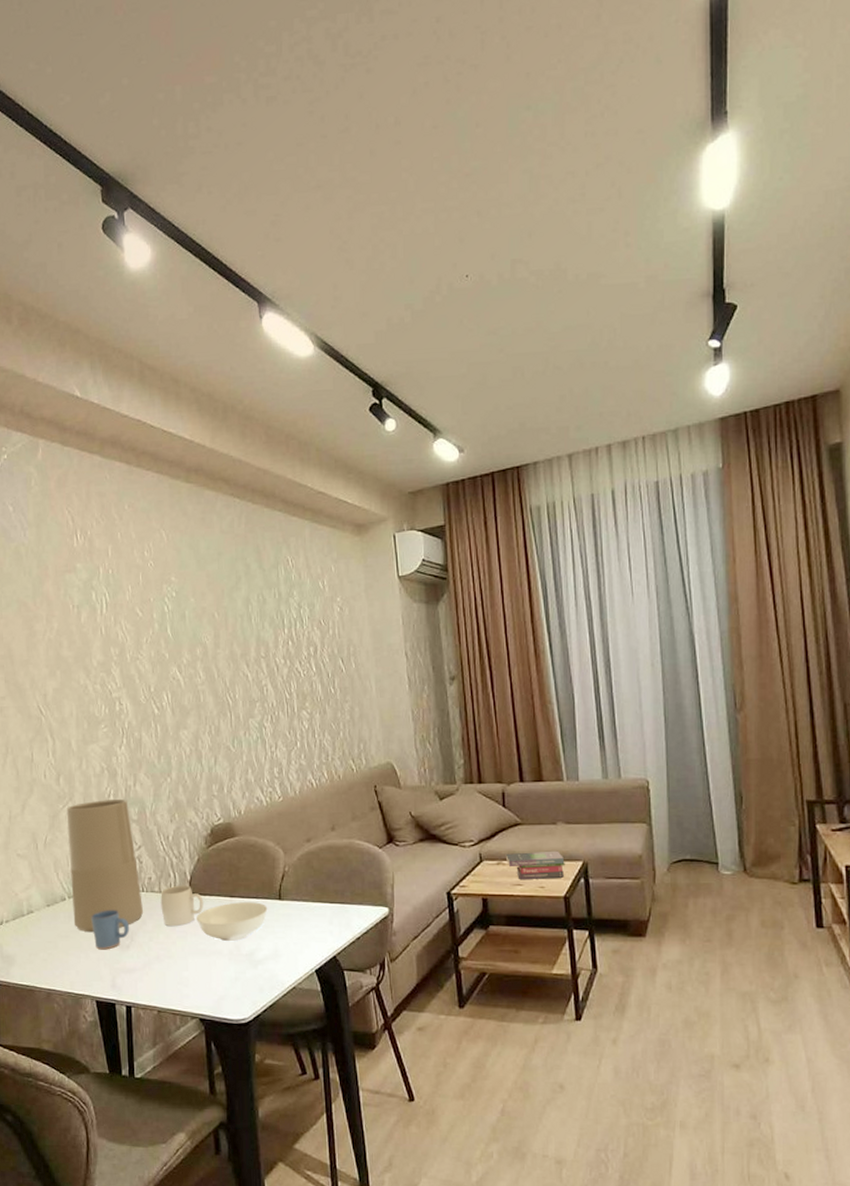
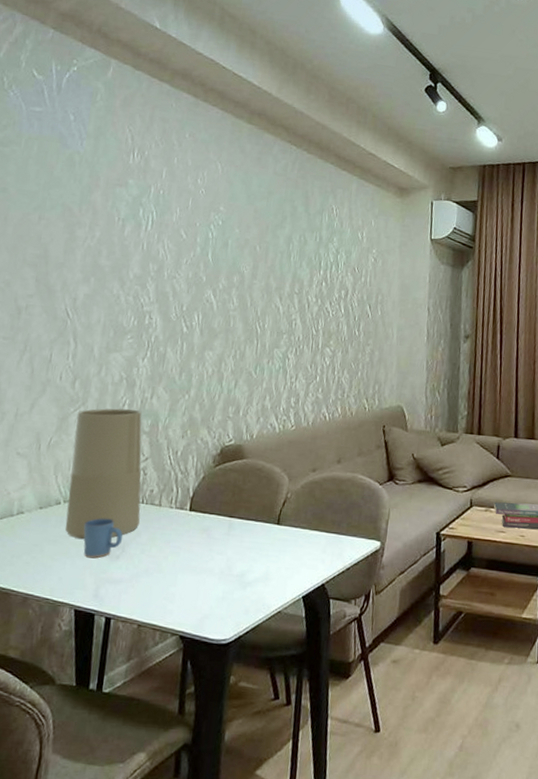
mug: present [160,885,204,927] -> none [158,500,203,542]
bowl: present [197,902,268,942] -> none [192,523,265,562]

